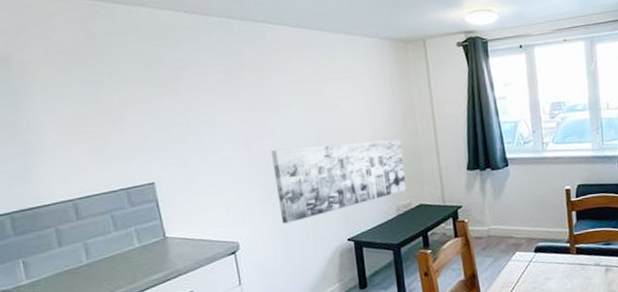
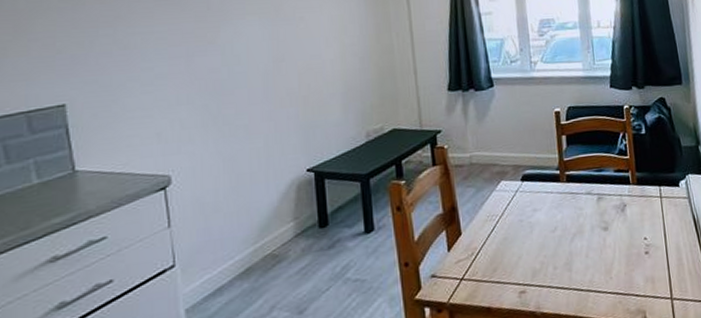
wall art: present [271,139,407,224] -> none [218,56,379,153]

